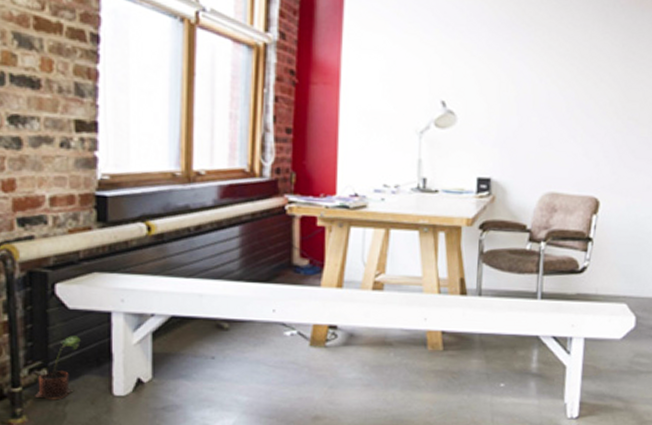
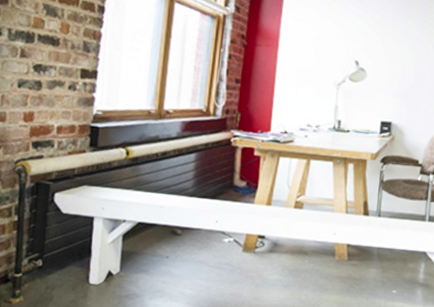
potted plant: present [35,336,81,400] -> none [31,234,69,285]

